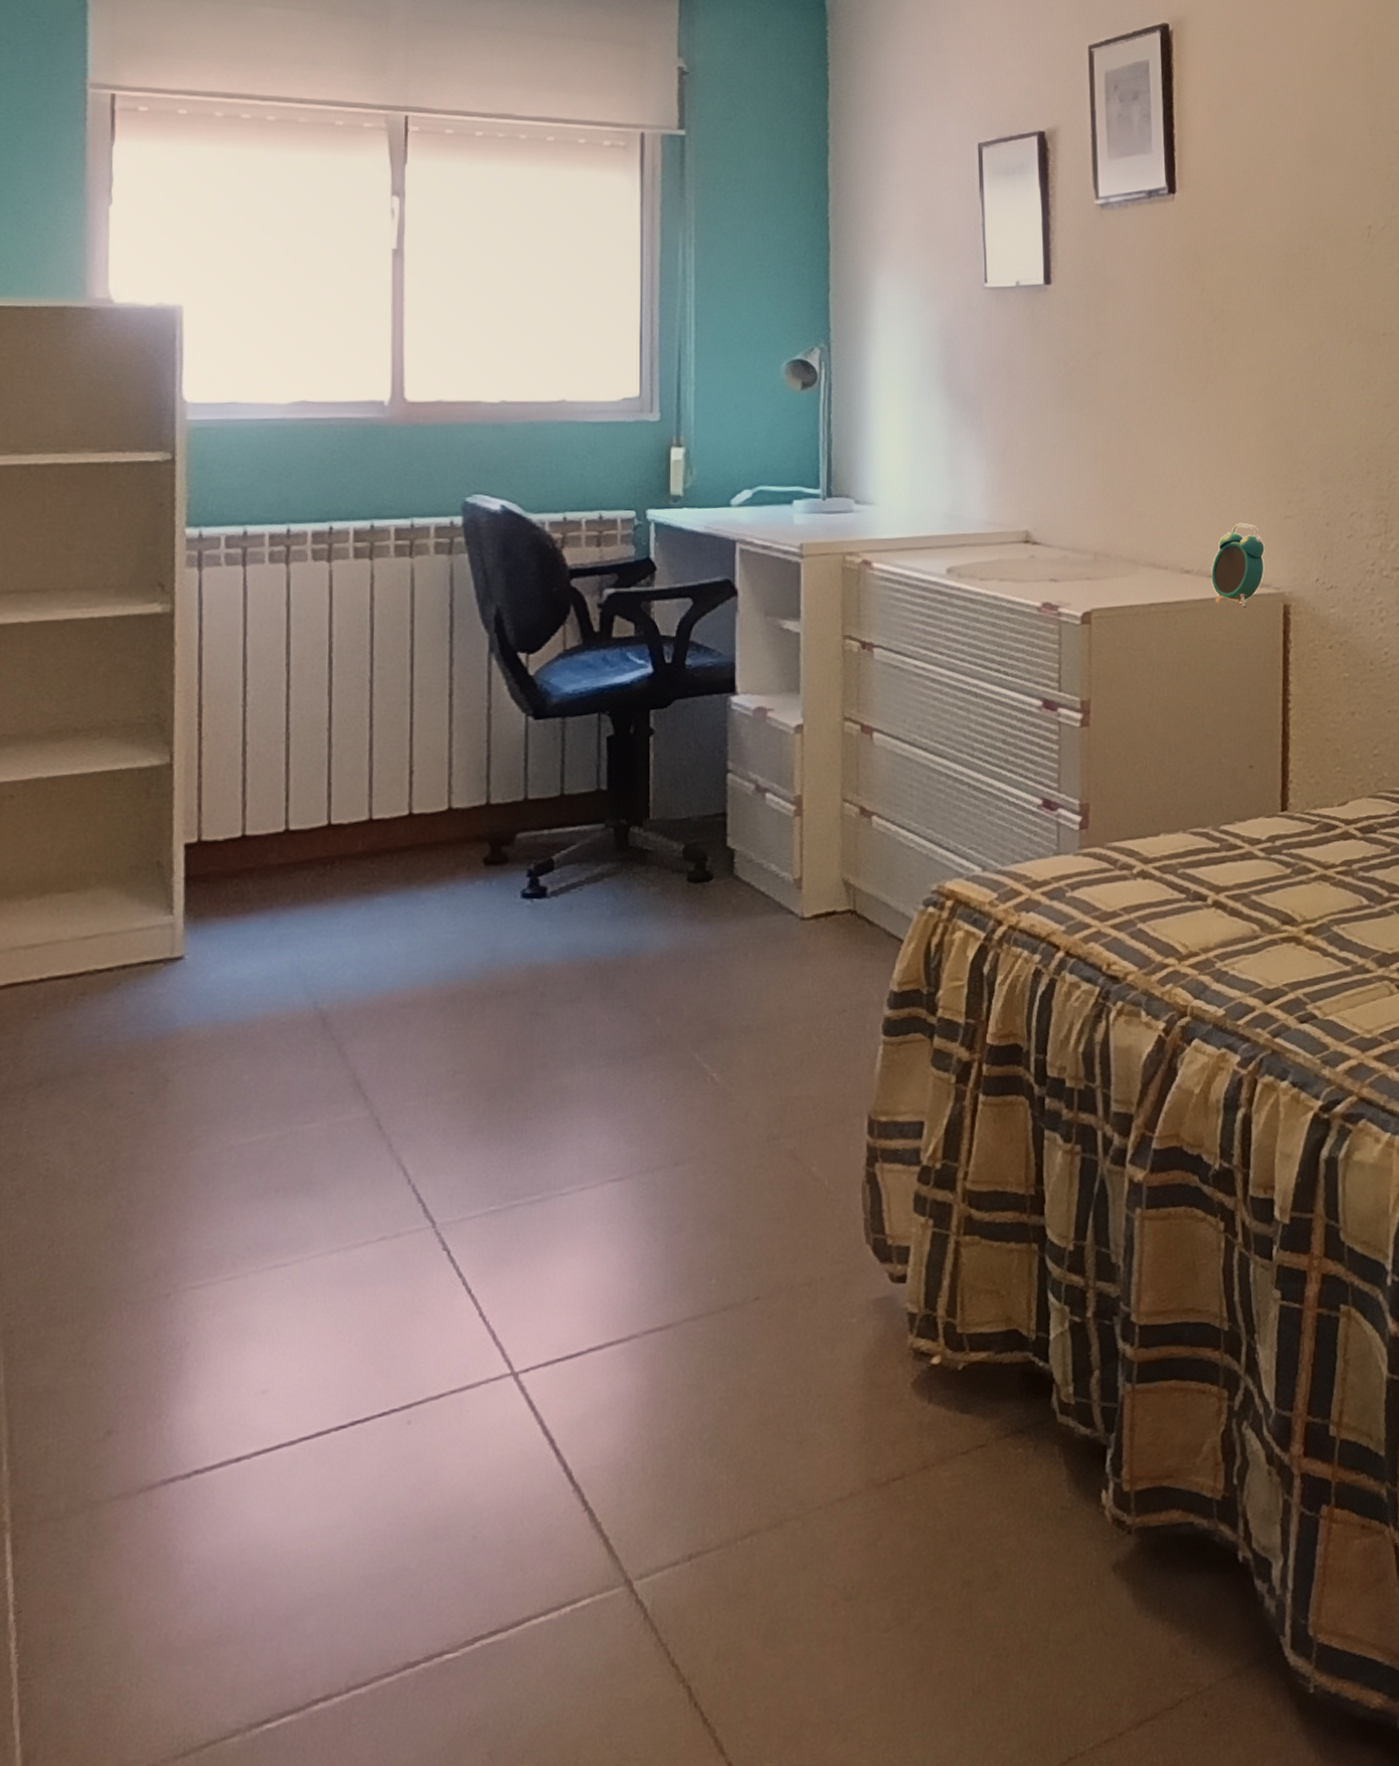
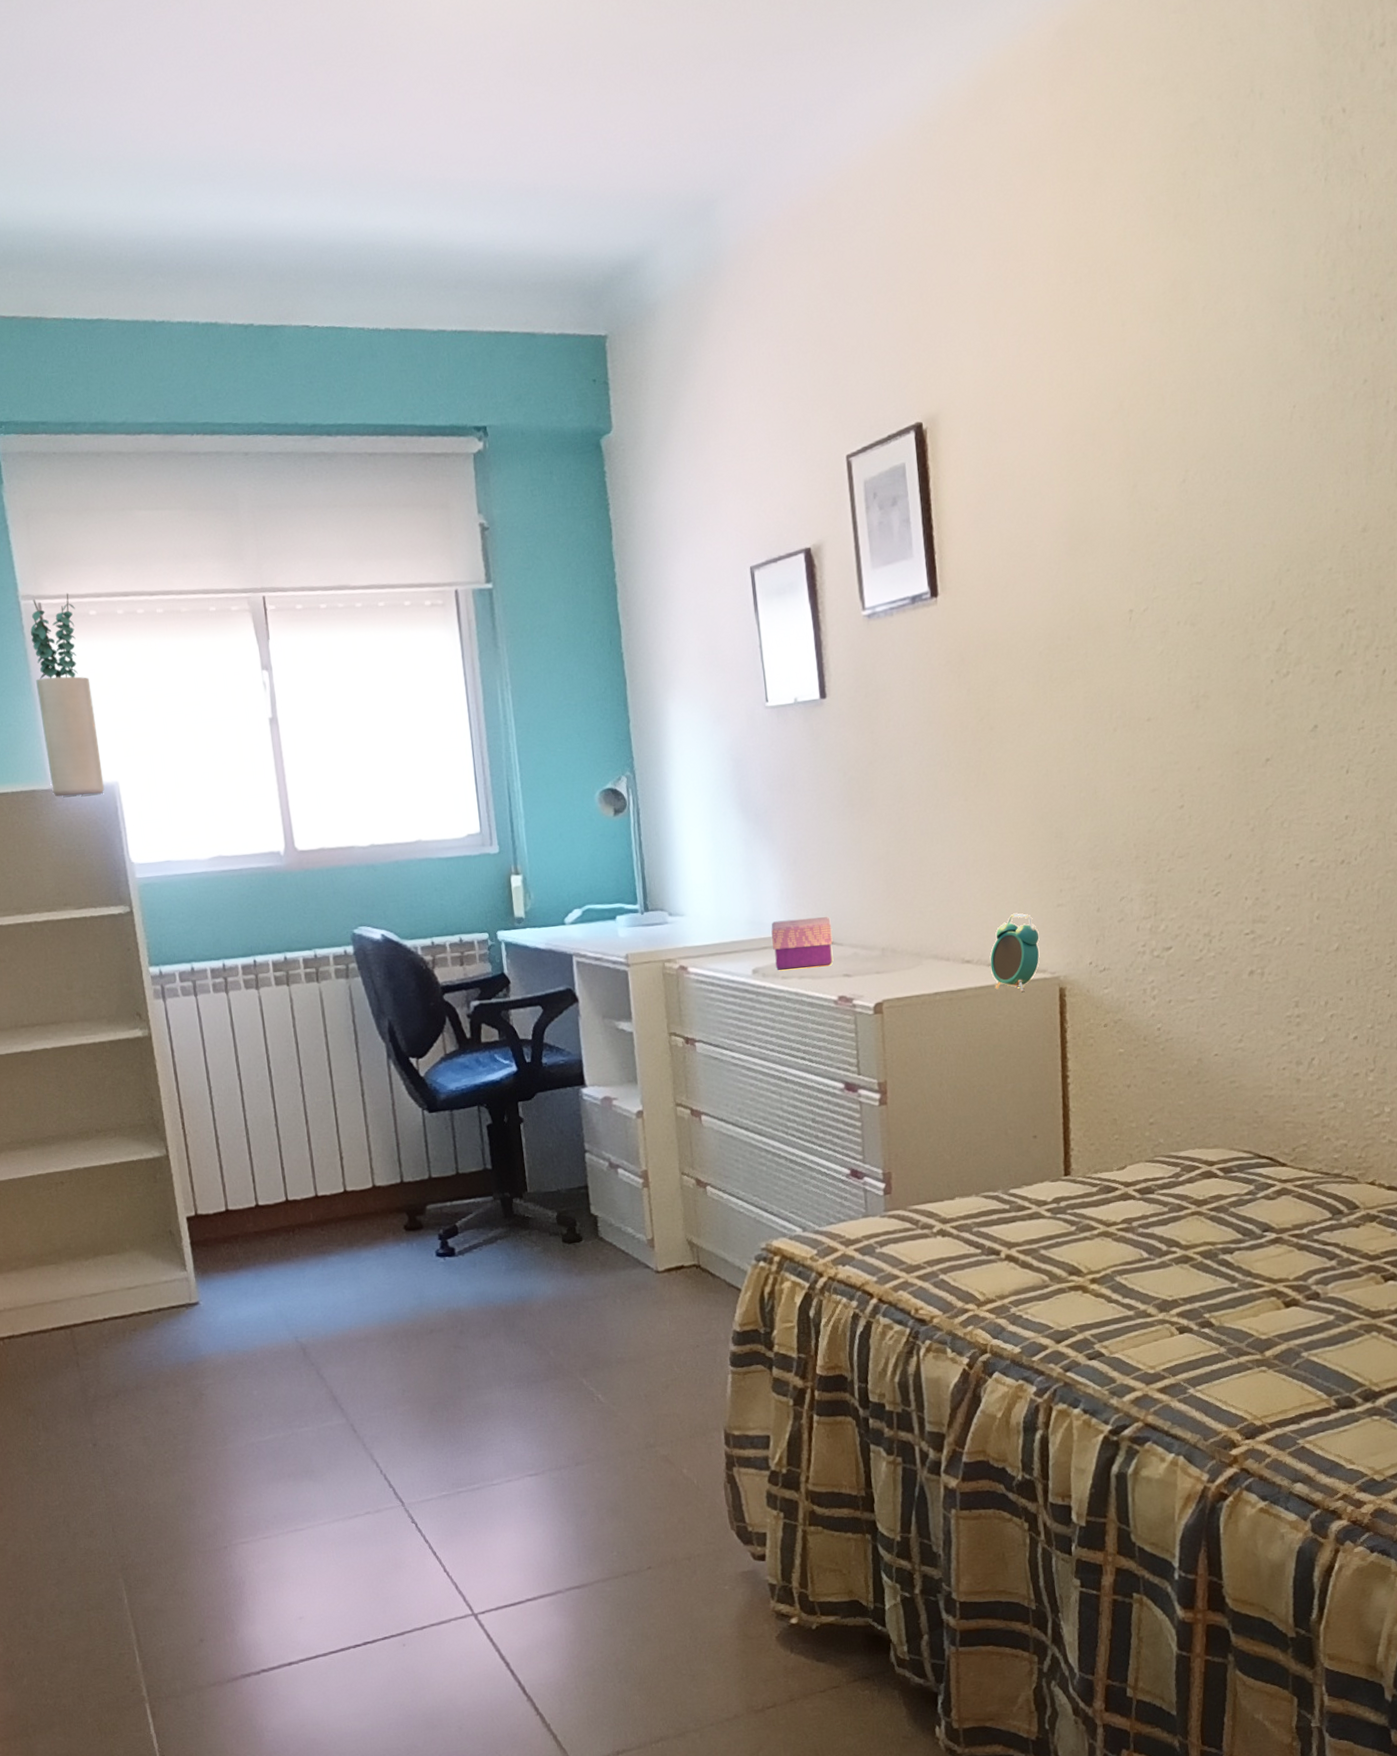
vase: none [89,86,165,319] -> present [30,593,105,797]
decorative box: none [972,514,1040,571] -> present [771,917,833,970]

